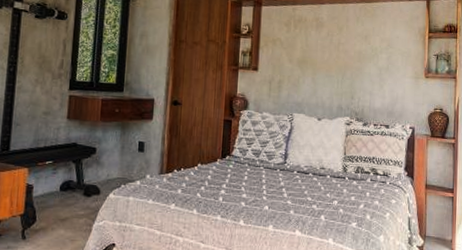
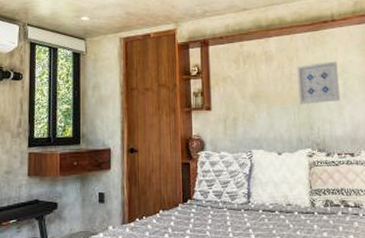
wall art: none [344,34,385,75] -> present [297,61,341,105]

